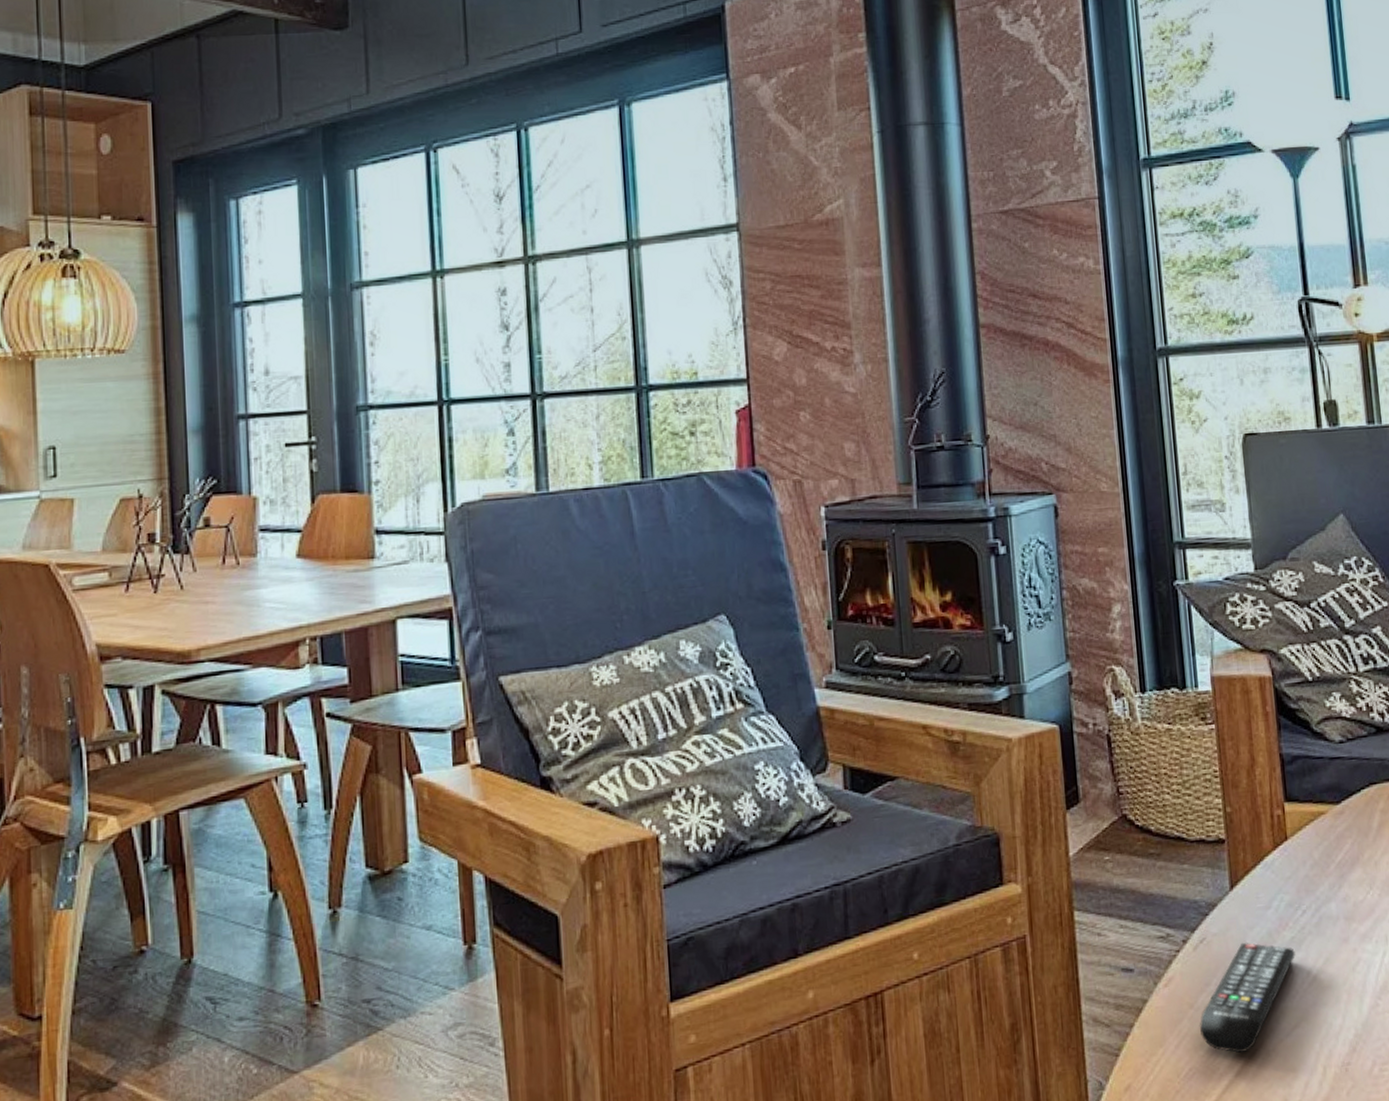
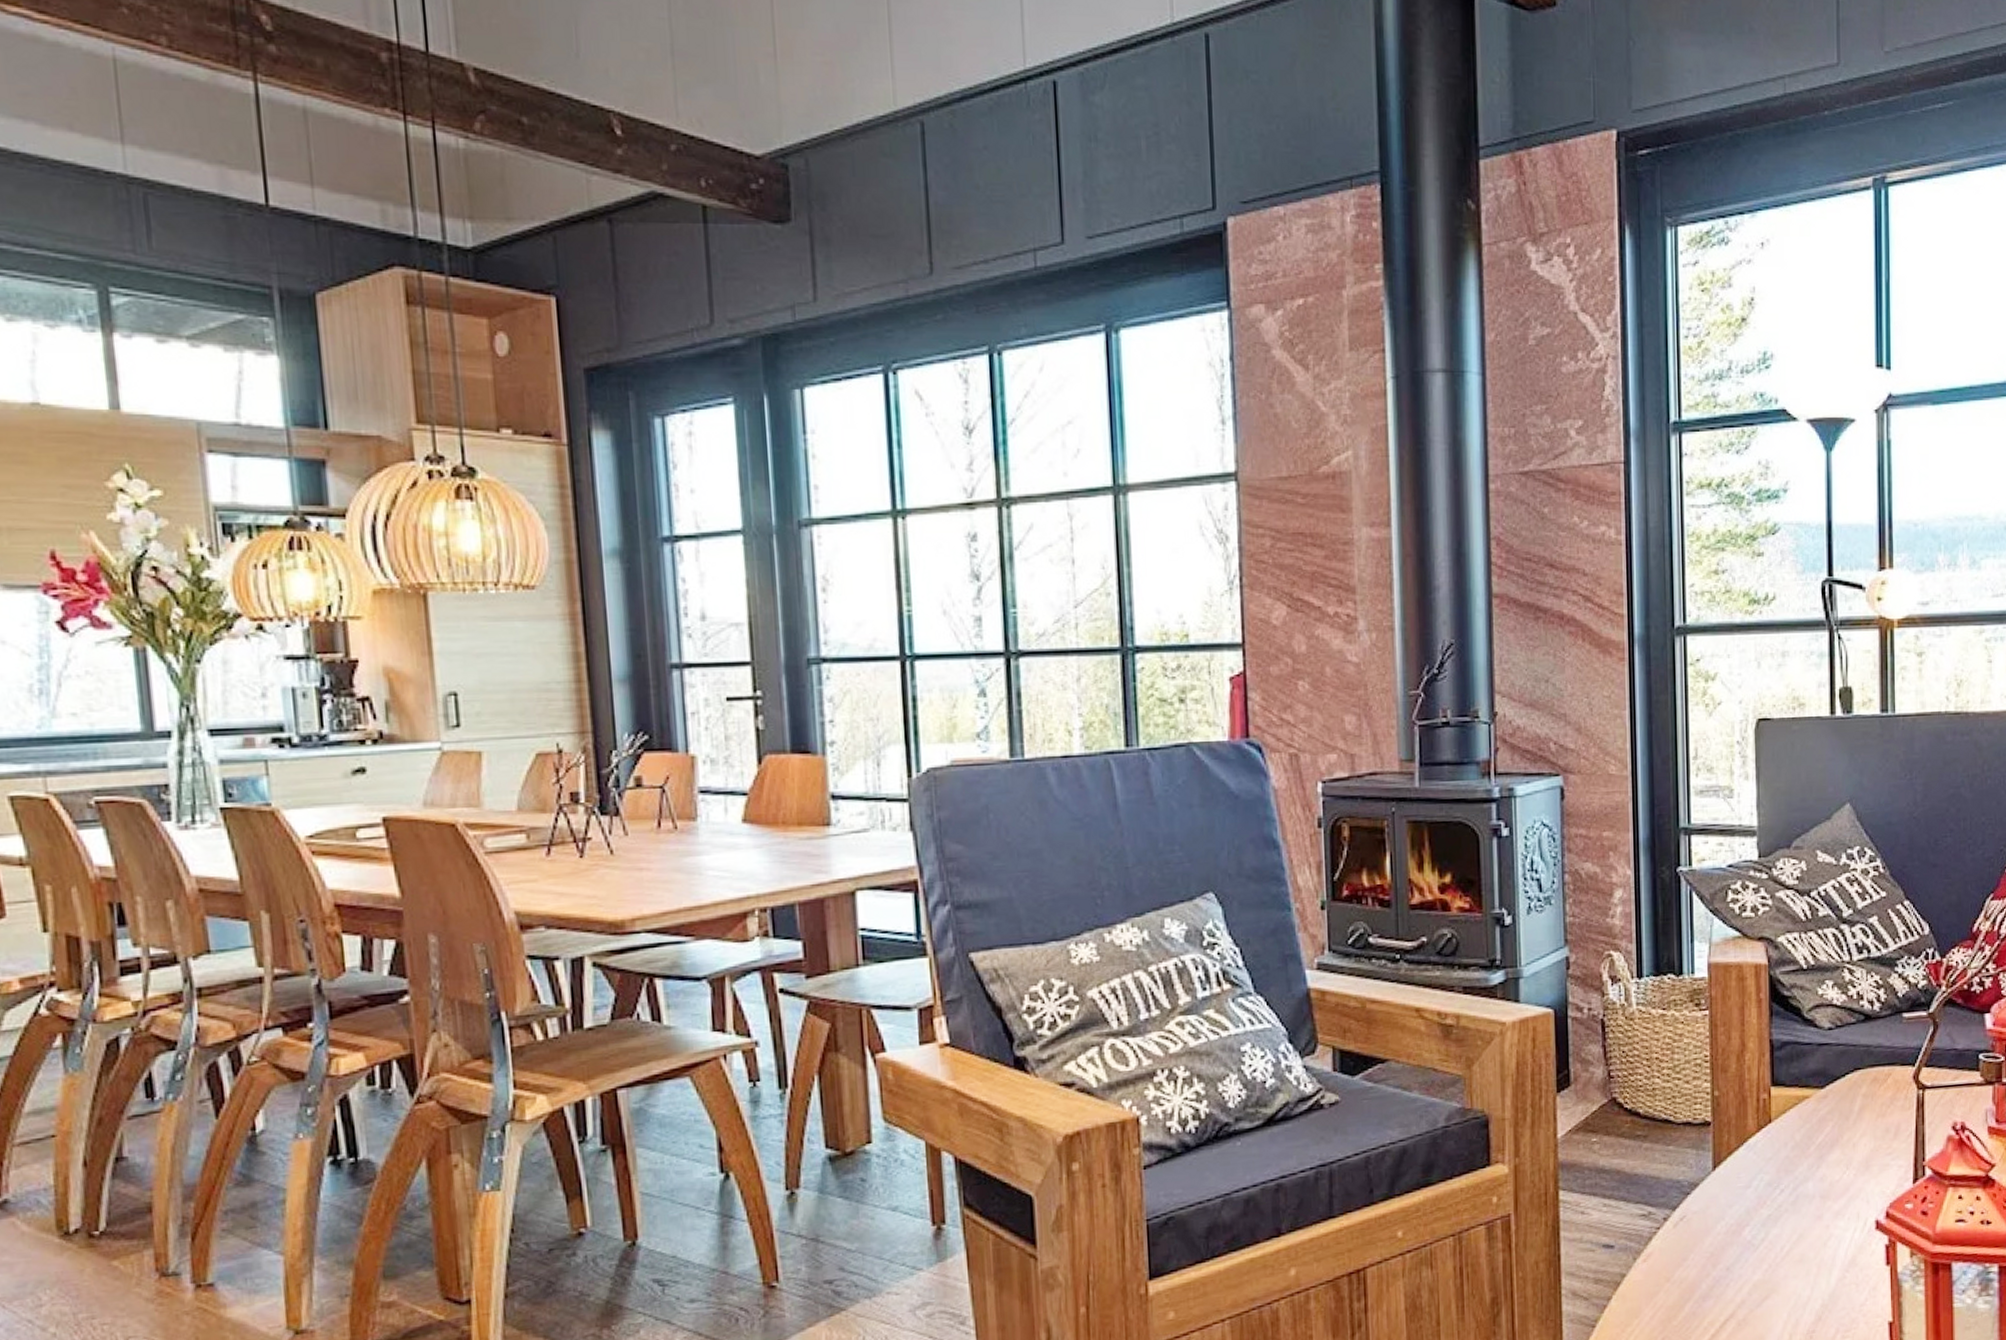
remote control: present [1200,942,1295,1054] -> none [1675,1219,1771,1323]

